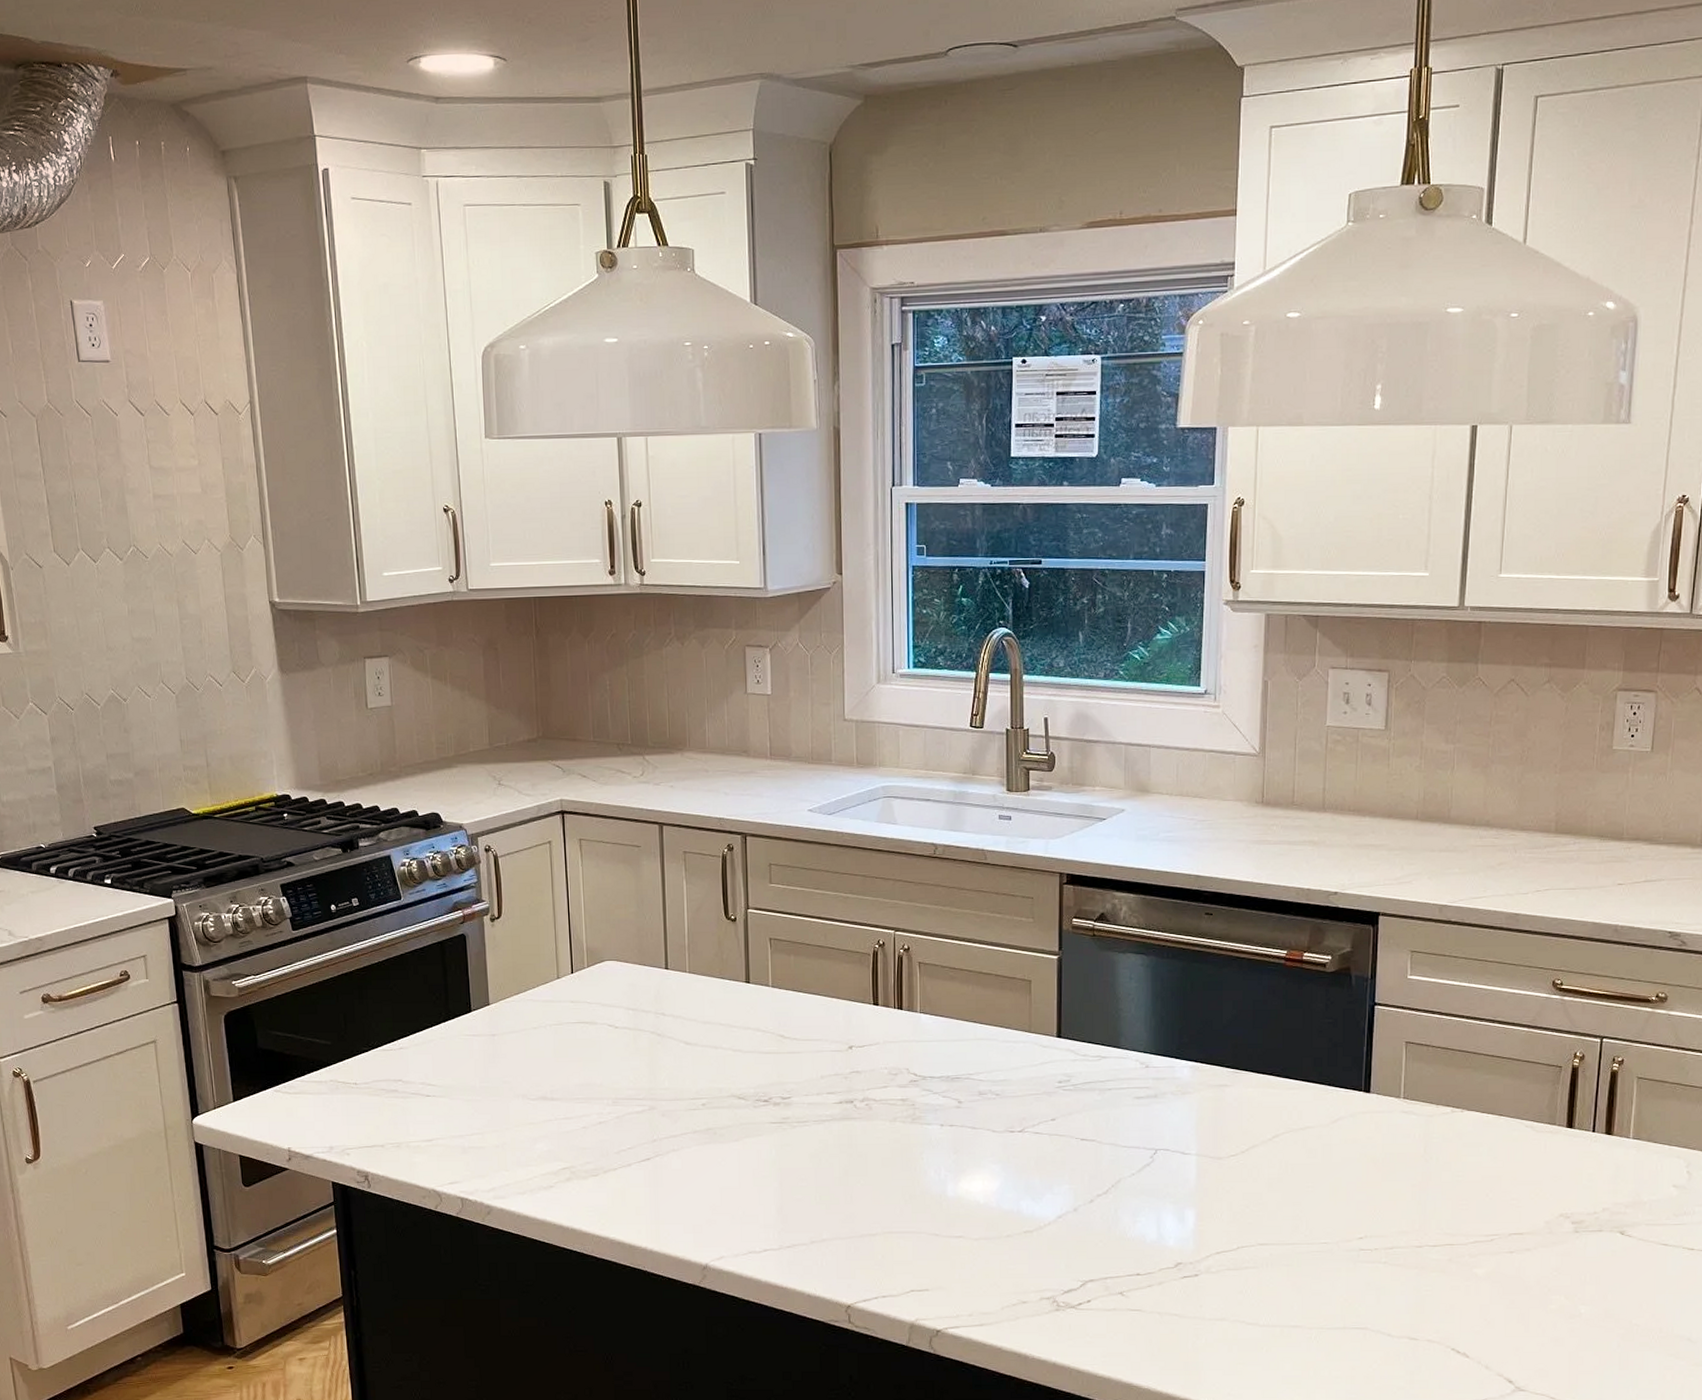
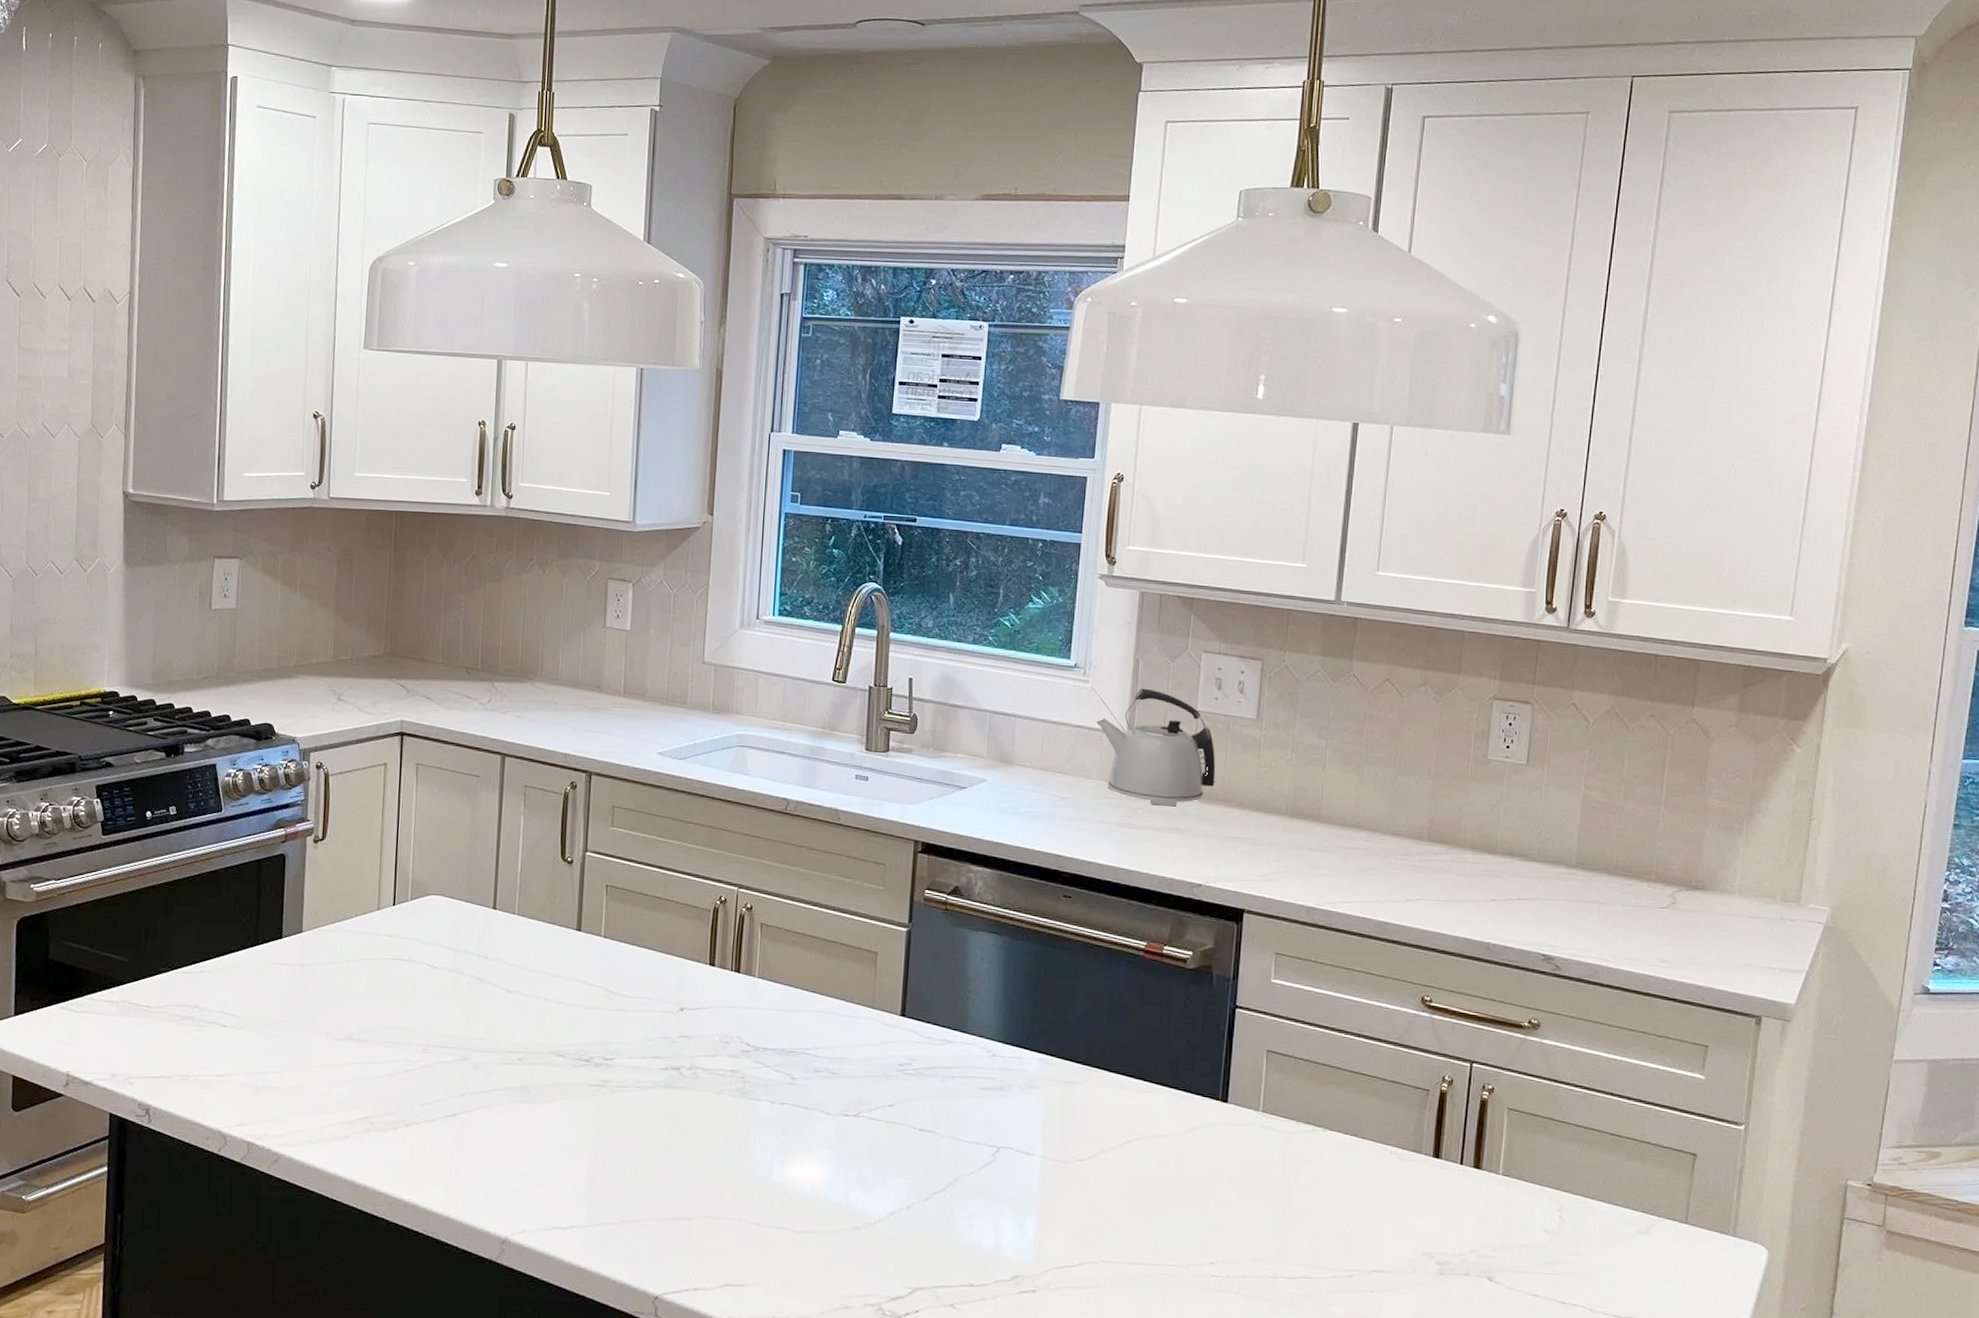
kettle: none [1229,708,1347,821] -> present [1096,688,1216,807]

